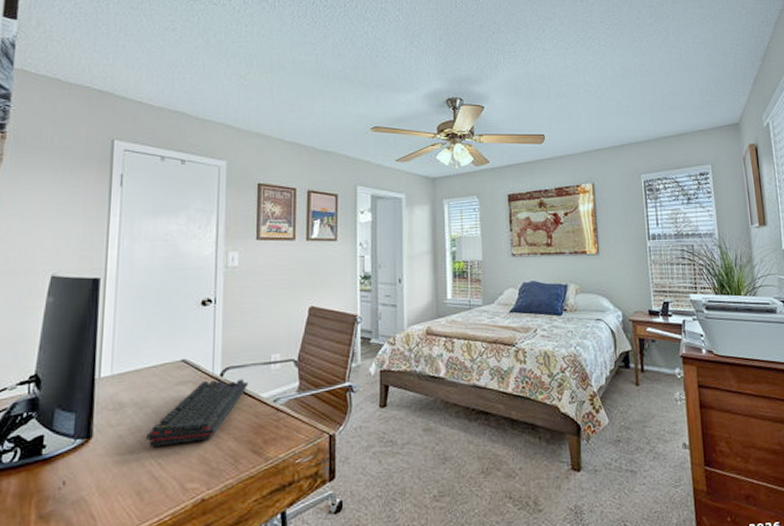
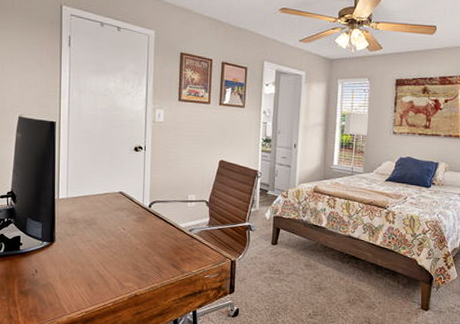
keyboard: present [146,379,249,448] -> none [94,209,170,254]

